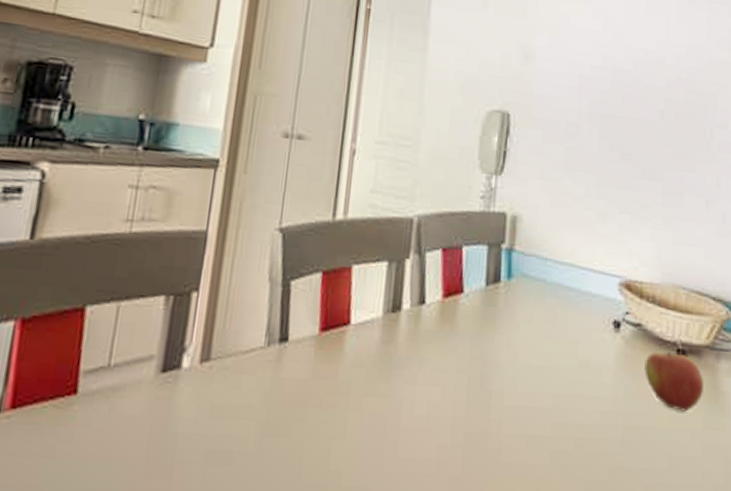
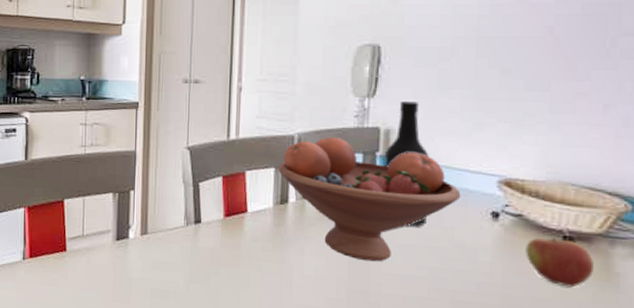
fruit bowl: none [391,222,585,390] -> present [278,137,461,262]
bottle: none [510,182,555,342] -> present [385,101,430,227]

